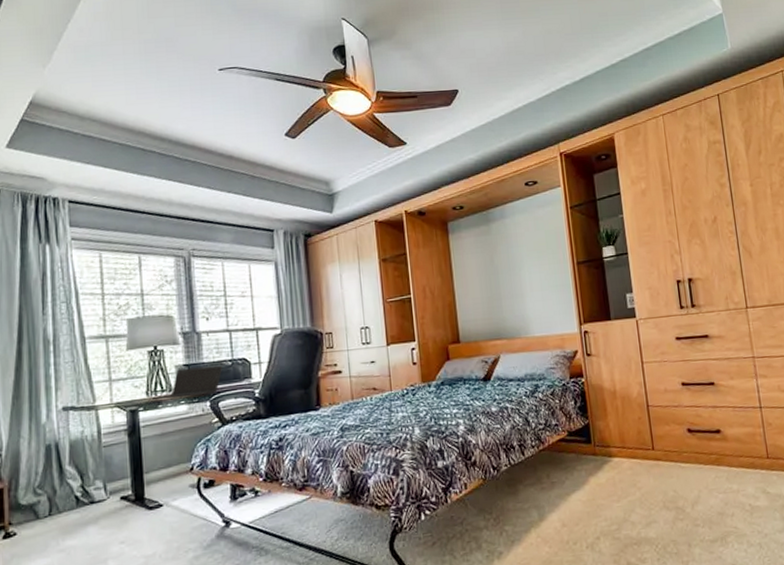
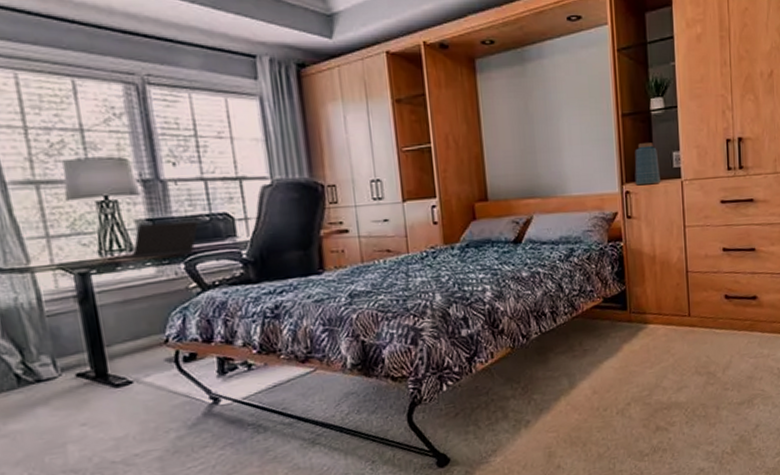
vase: none [590,286,616,327] -> present [634,143,660,187]

